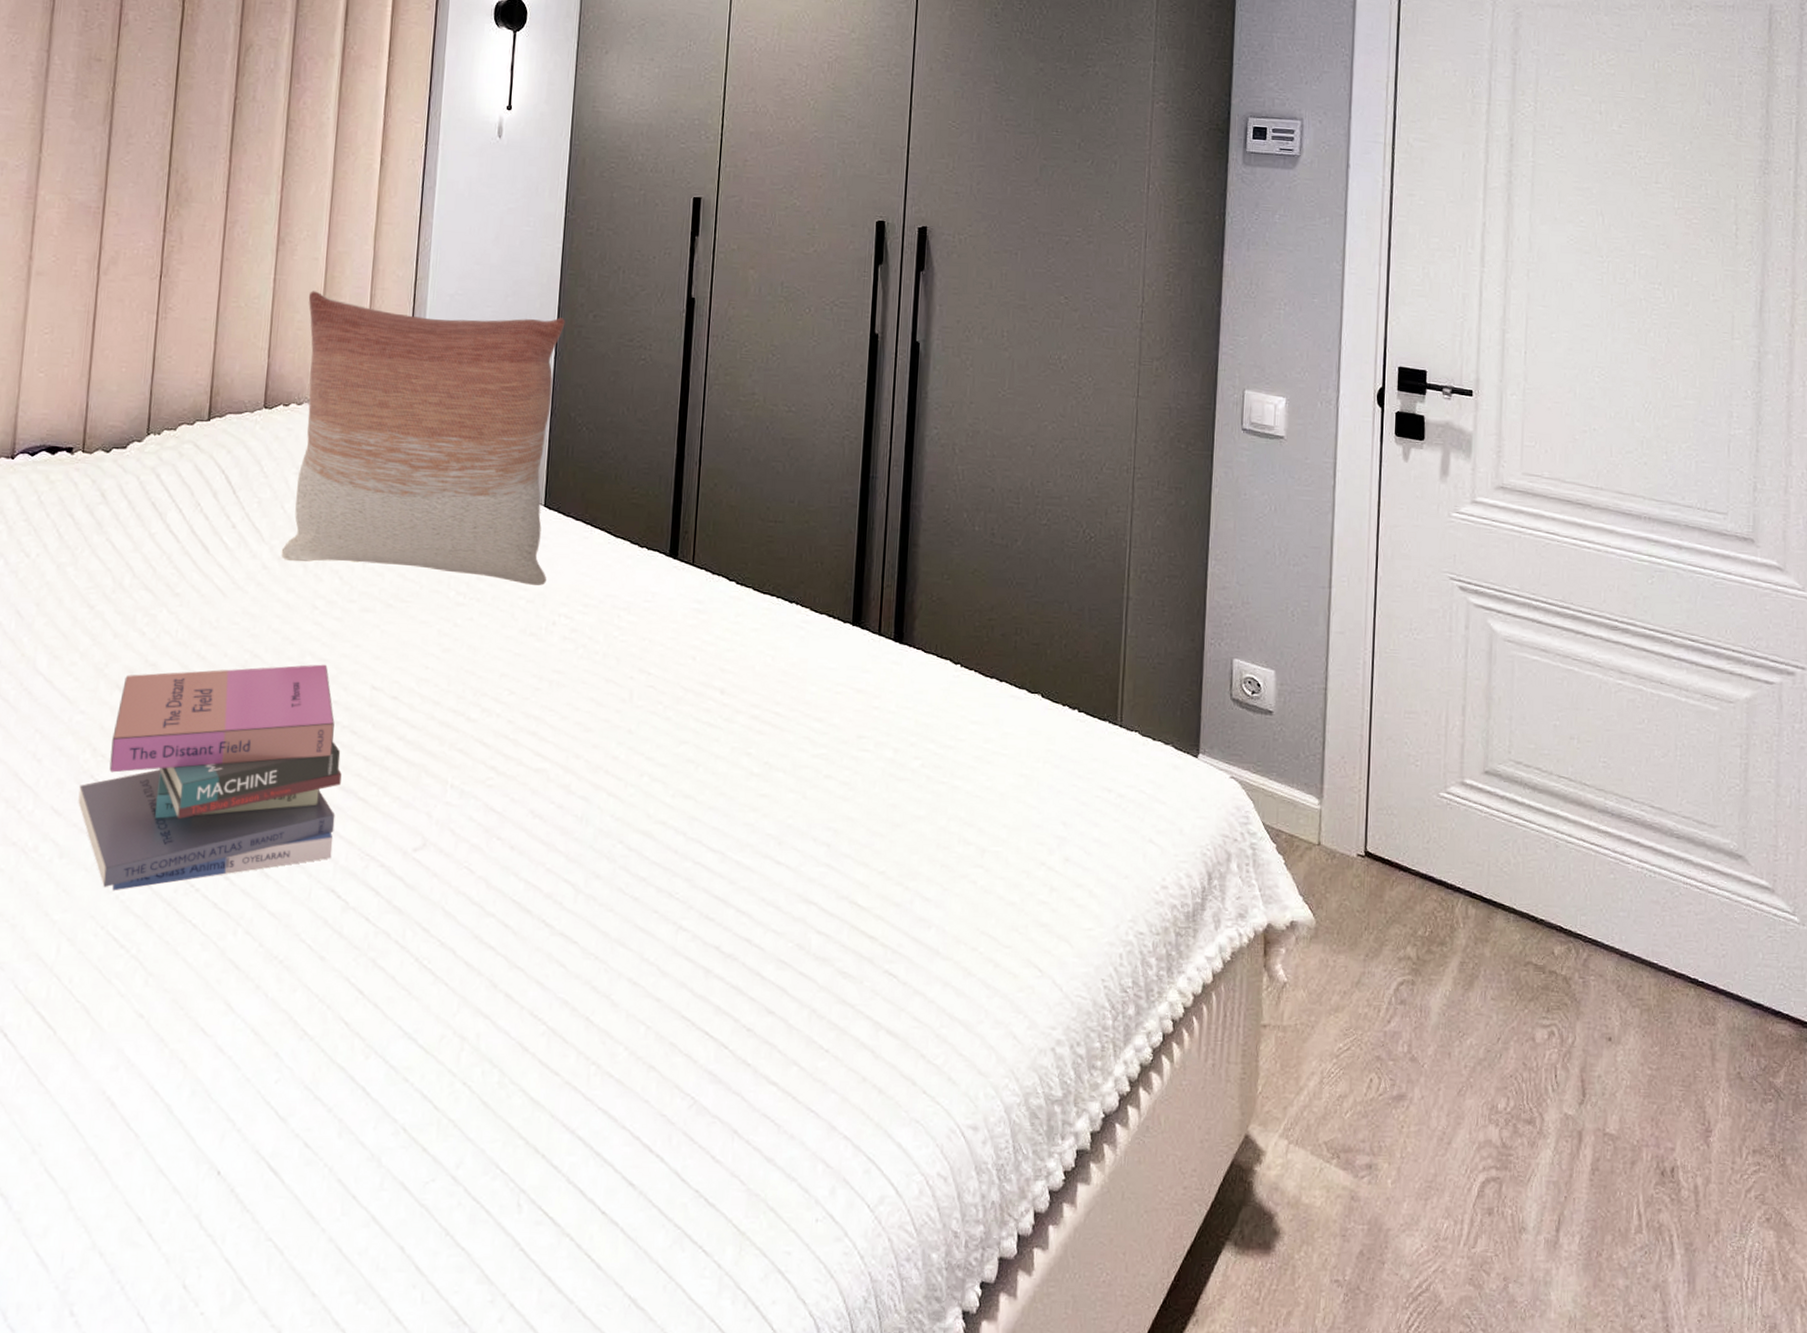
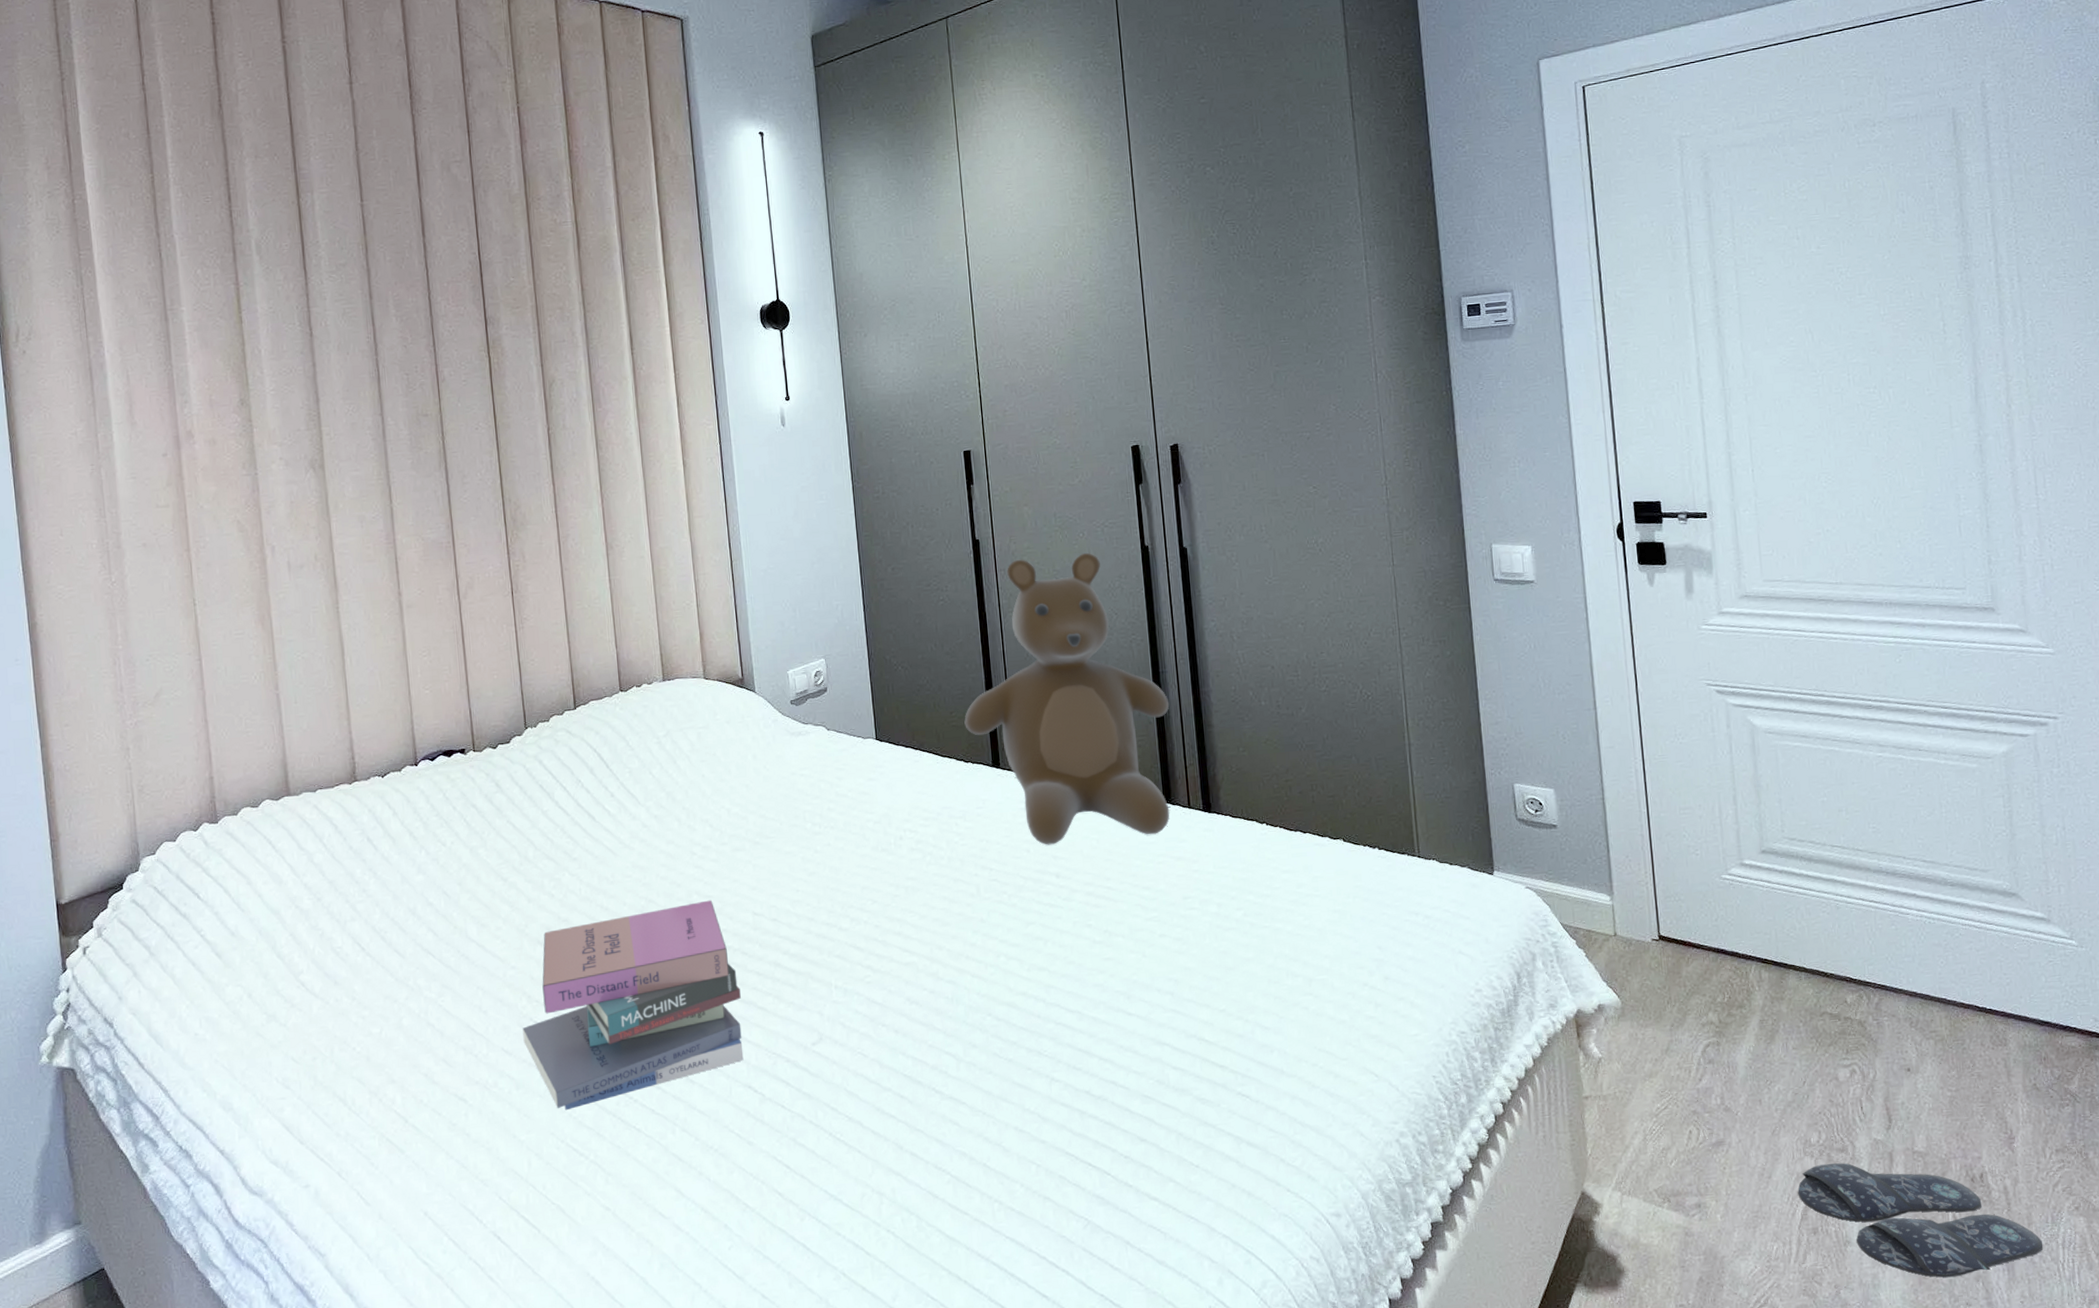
pillow: present [281,291,565,586] -> none [641,575,888,818]
teddy bear: none [646,327,875,660] -> present [964,552,1170,845]
slippers: none [1477,1136,1728,1283] -> present [1798,1163,2043,1278]

